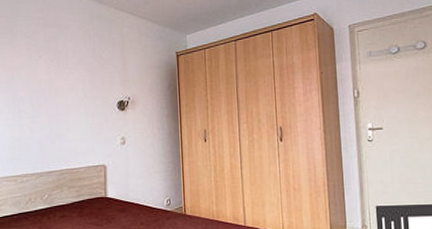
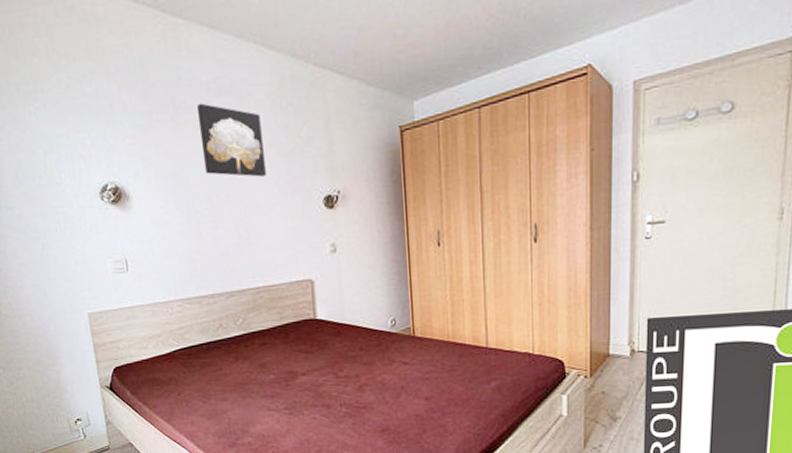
wall art: none [29,32,75,86] -> present [197,103,266,177]

